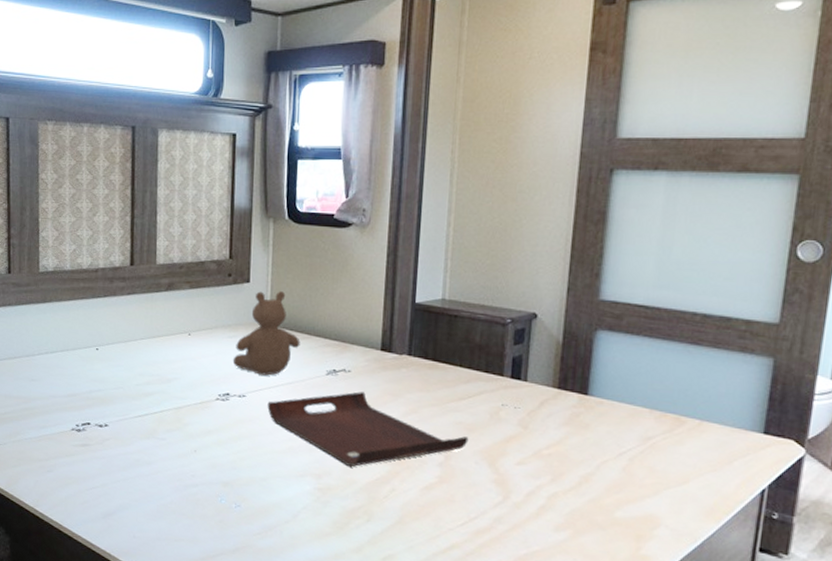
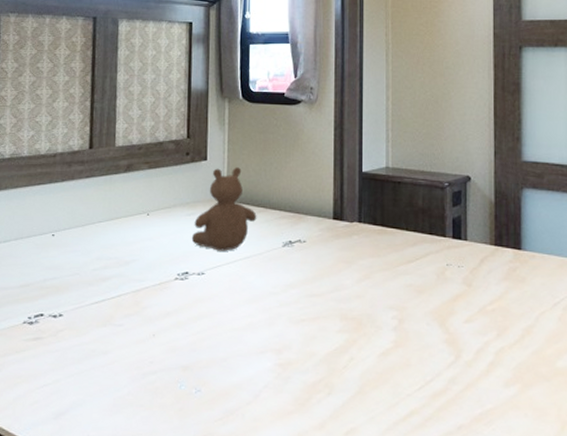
serving tray: present [267,391,469,467] -> none [226,261,419,339]

